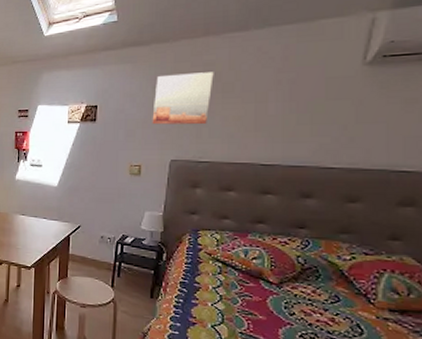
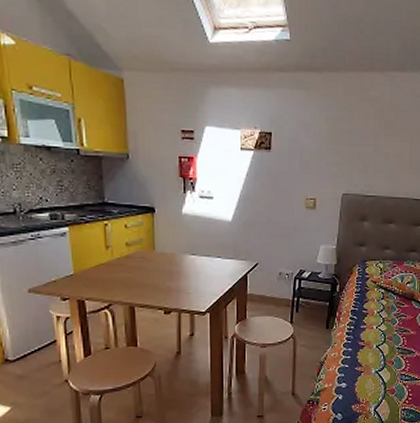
wall art: present [152,72,214,125] -> none [325,106,378,160]

